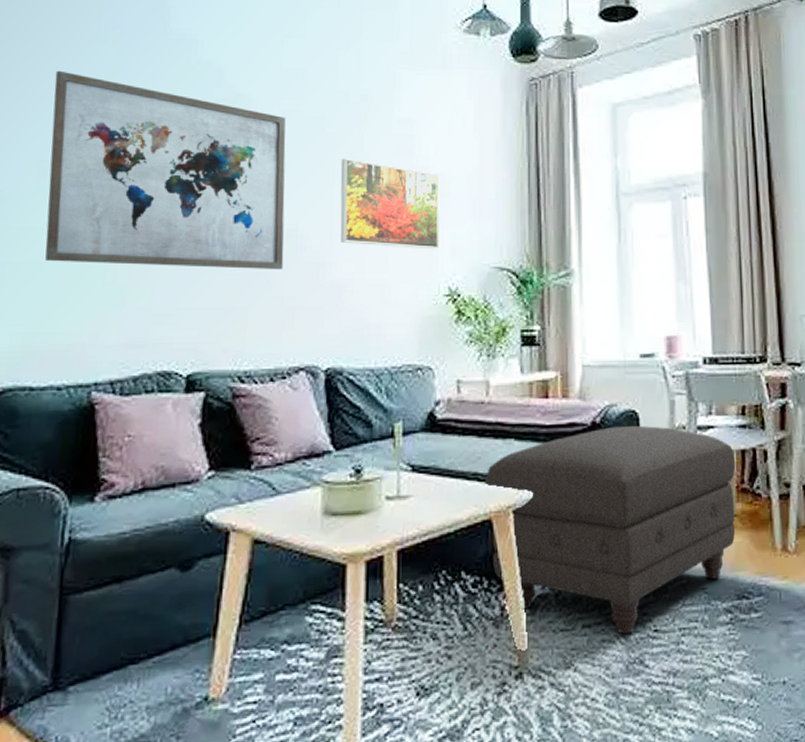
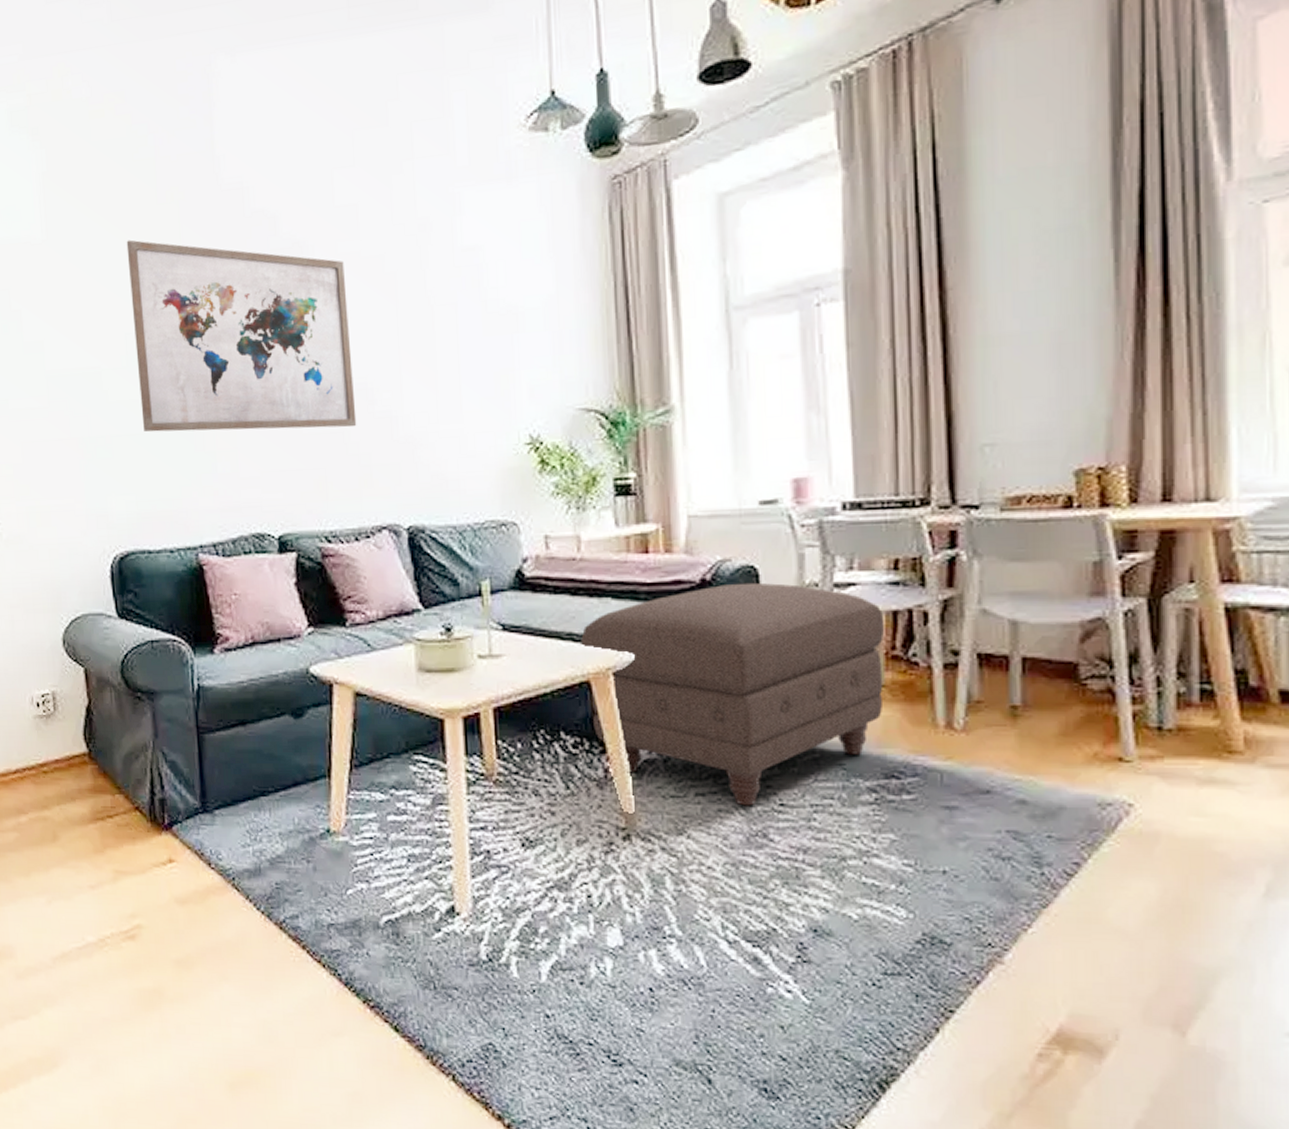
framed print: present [340,158,440,250] -> none [404,299,517,394]

